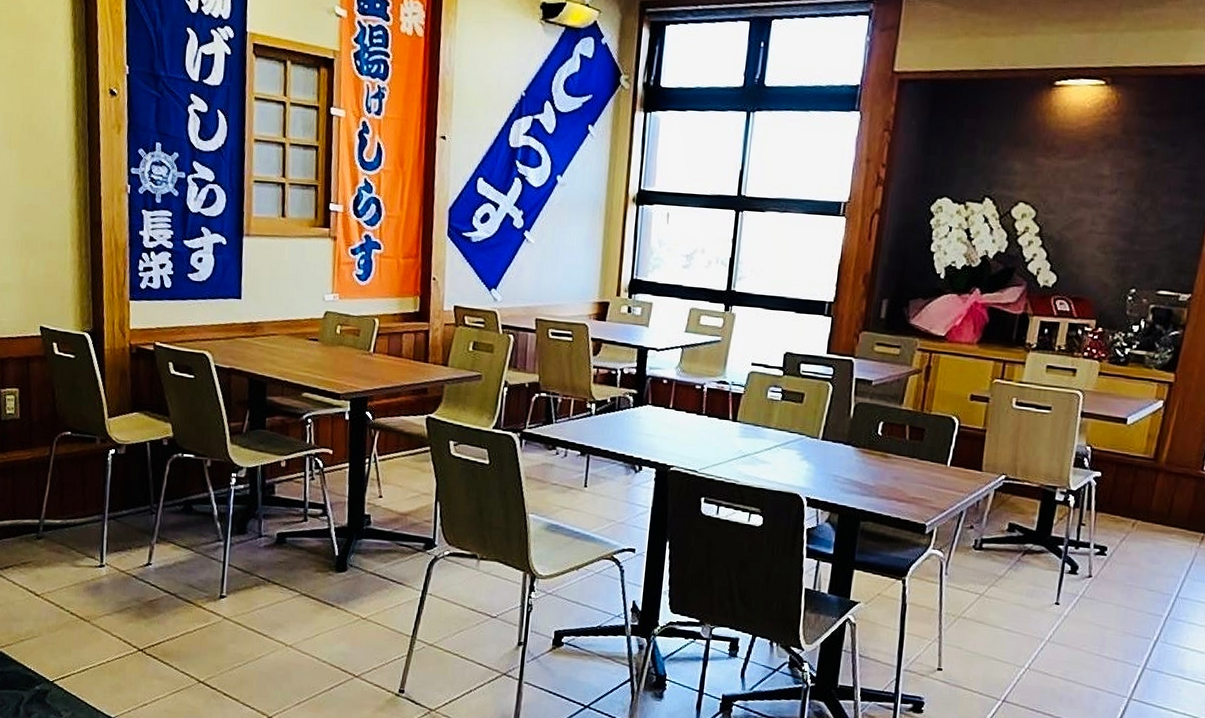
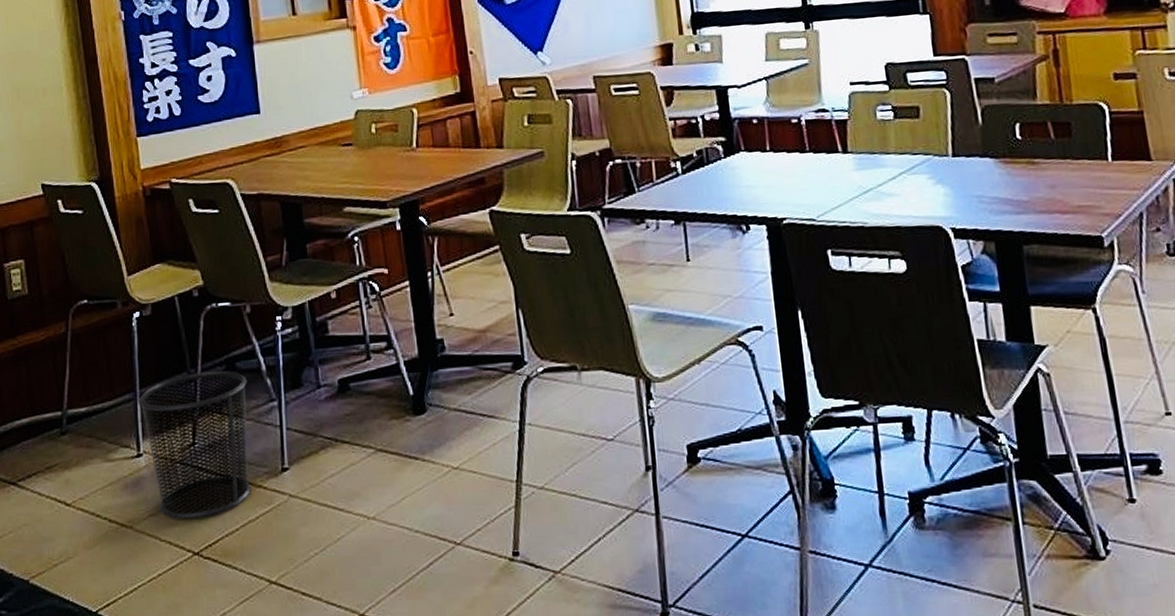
waste bin: none [106,507,200,623] -> present [138,370,252,520]

